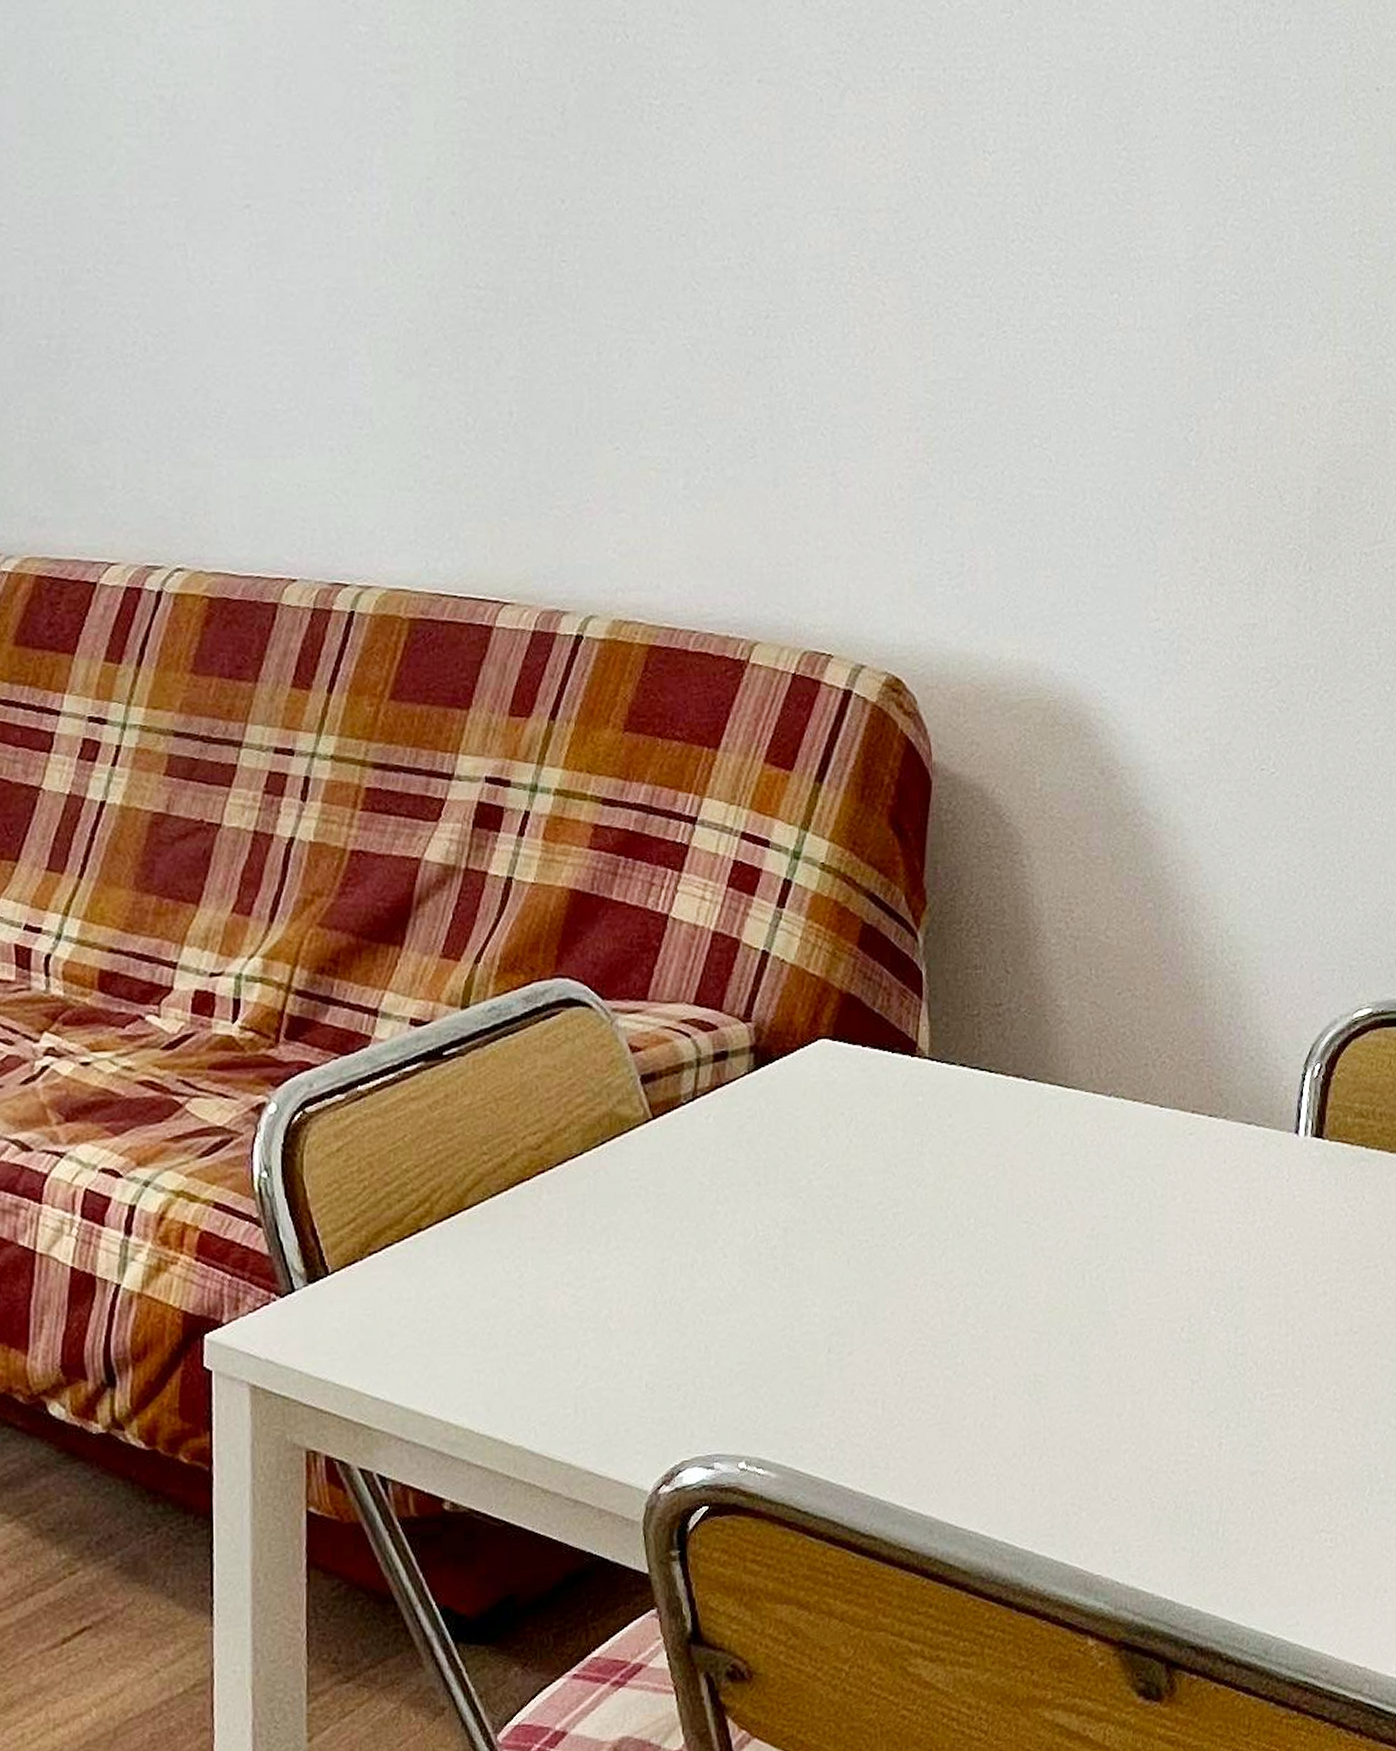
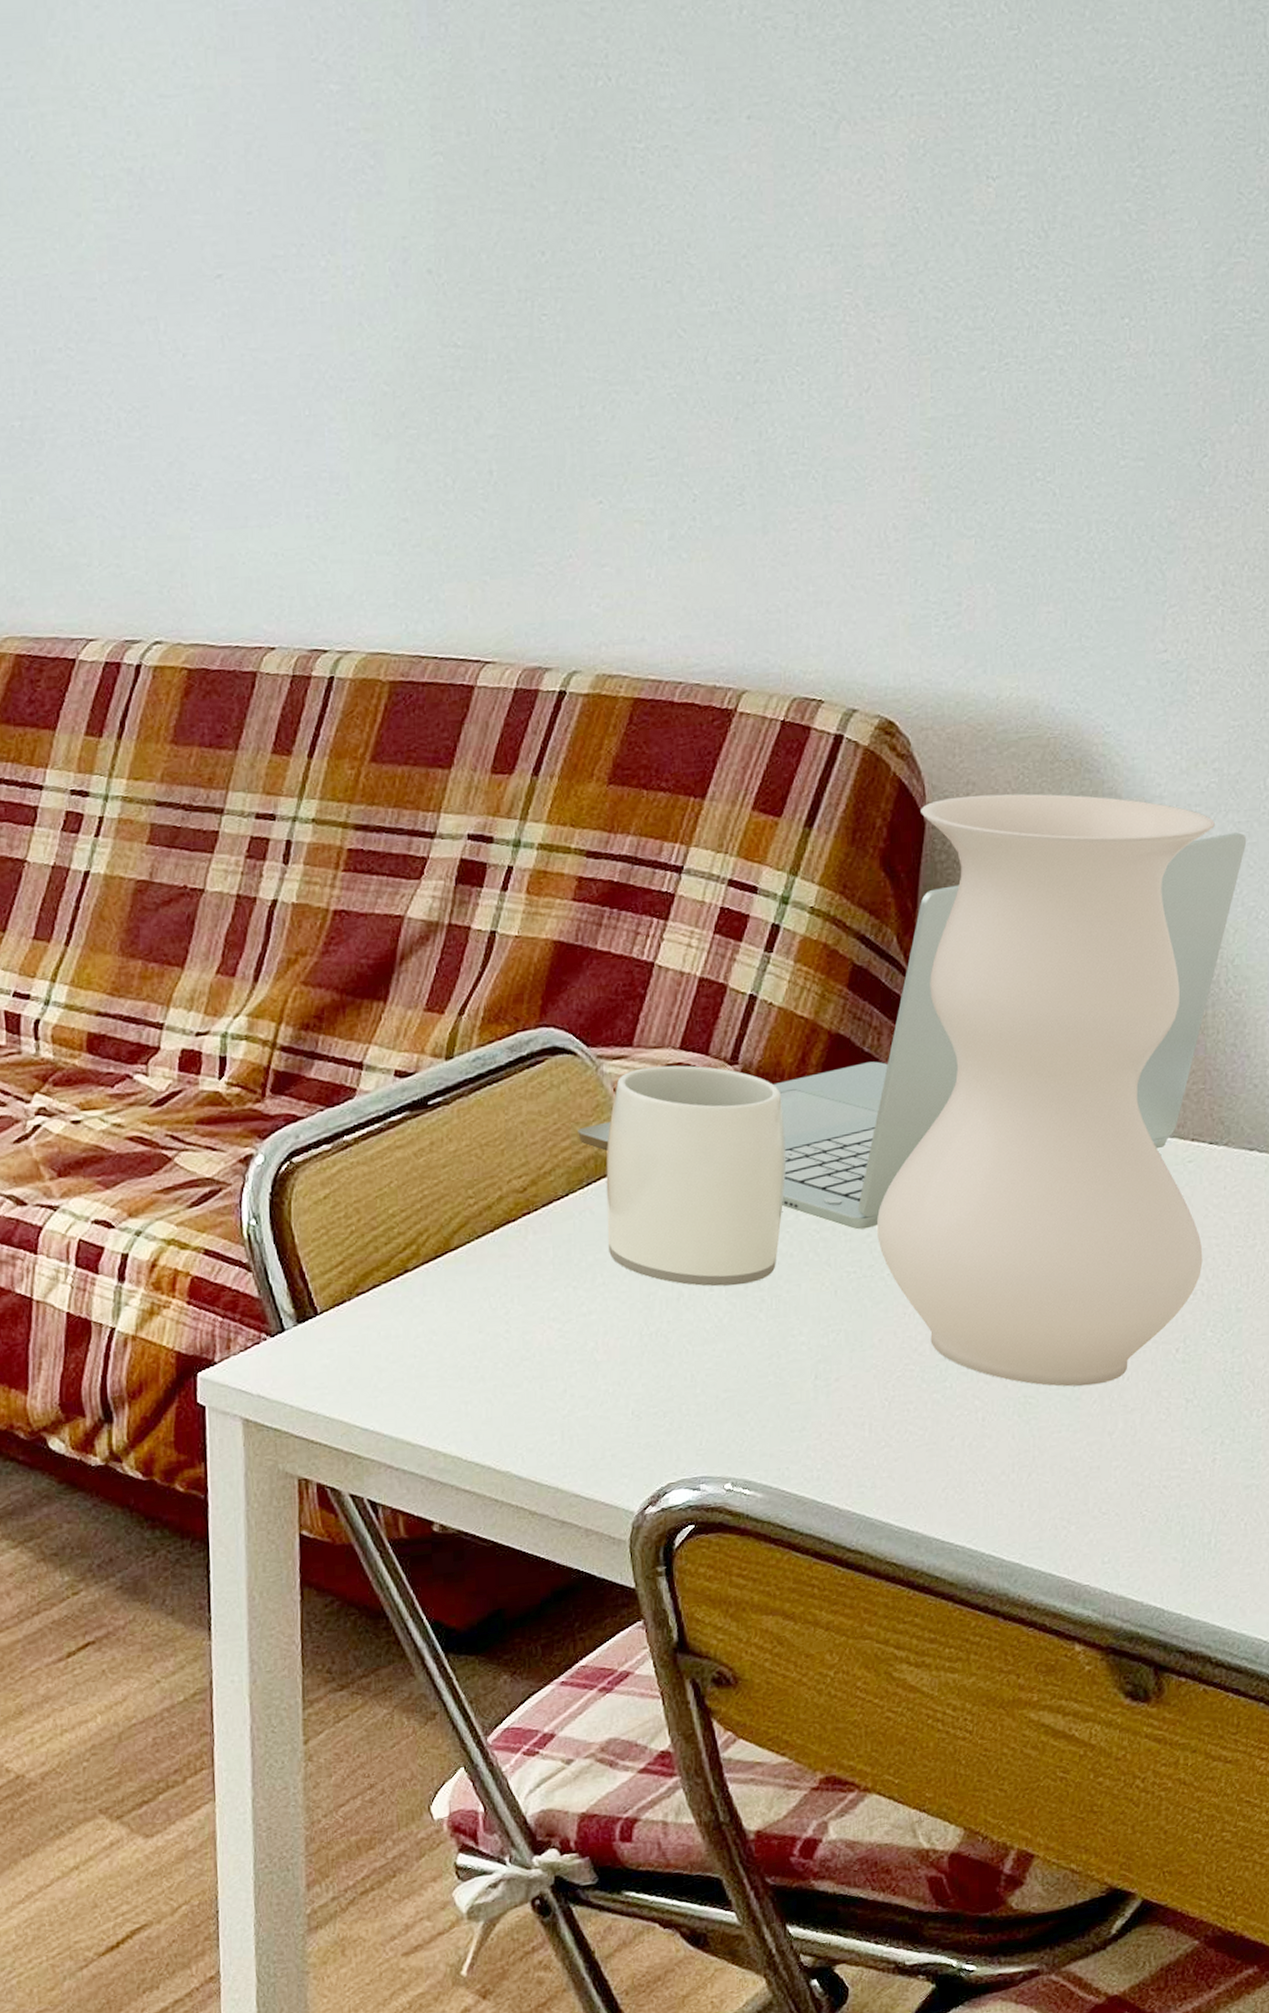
laptop: none [592,802,1238,1197] -> present [578,832,1247,1230]
mug: none [620,1021,799,1253] -> present [606,1065,787,1287]
vase: none [888,755,1208,1365] -> present [877,793,1215,1387]

